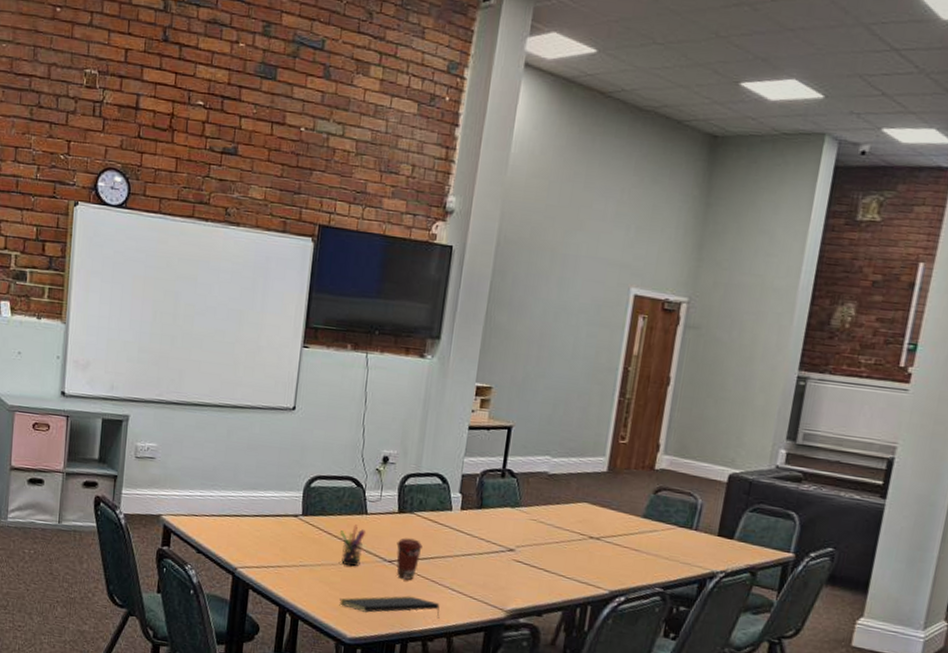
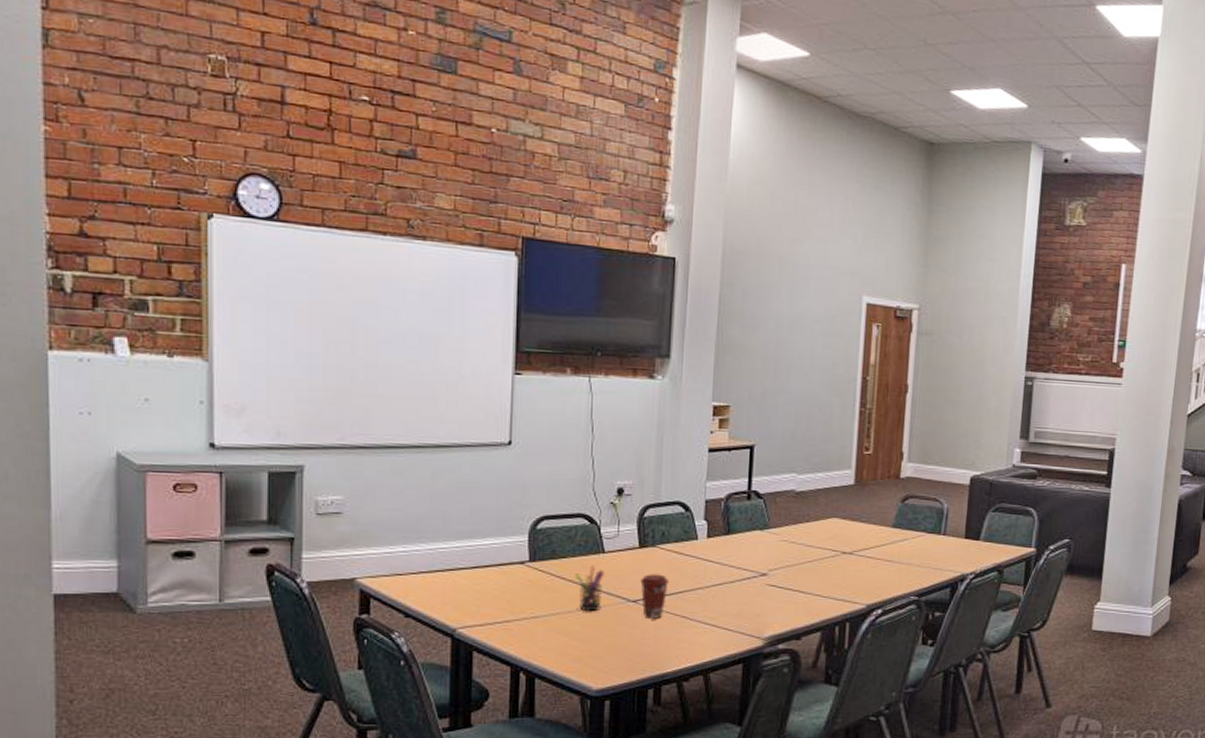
notepad: present [339,596,440,619] -> none [581,636,694,660]

